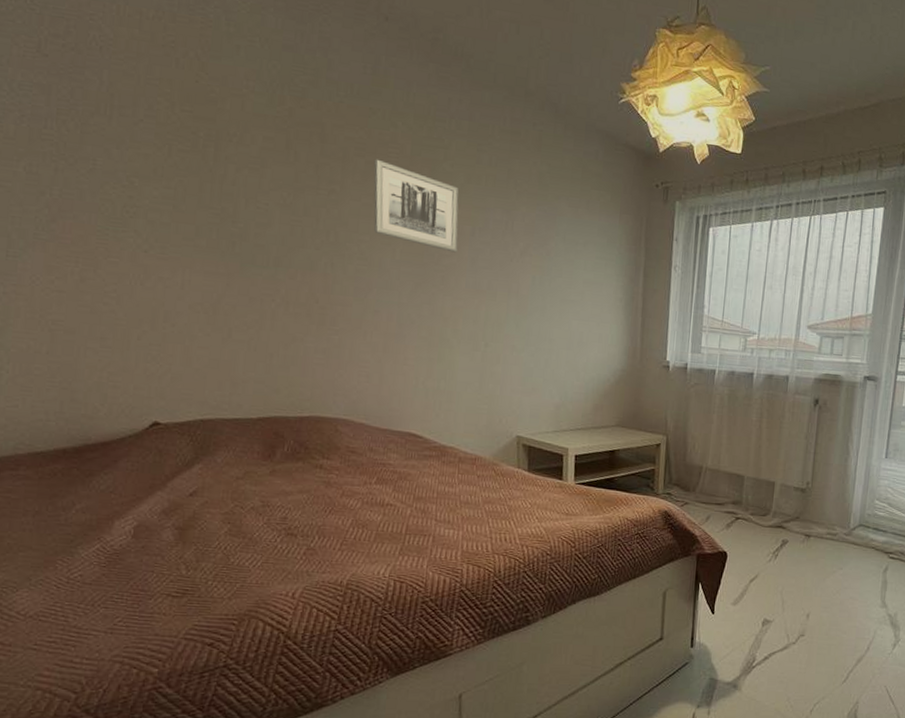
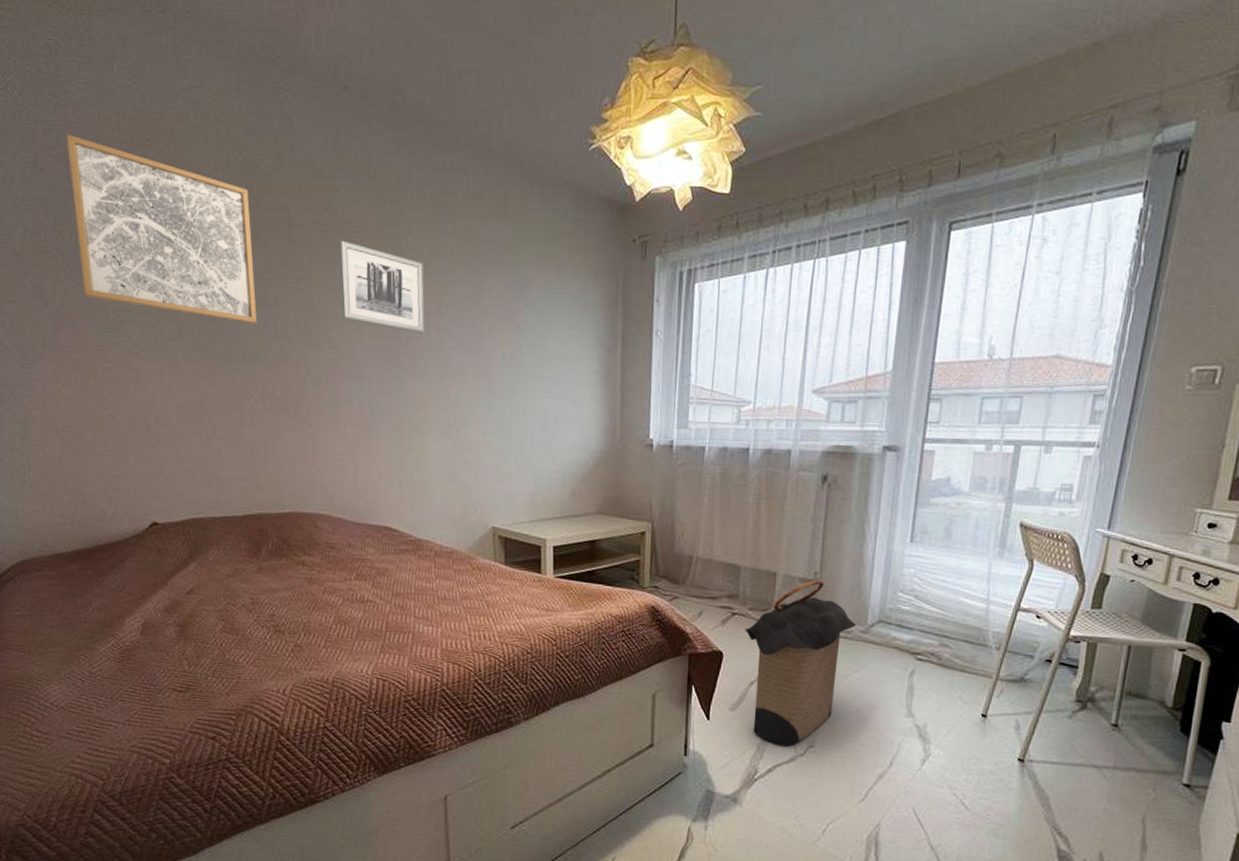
wall art: none [77,25,284,231] -> present [66,134,258,325]
laundry hamper: none [746,488,841,635] -> present [745,579,856,745]

